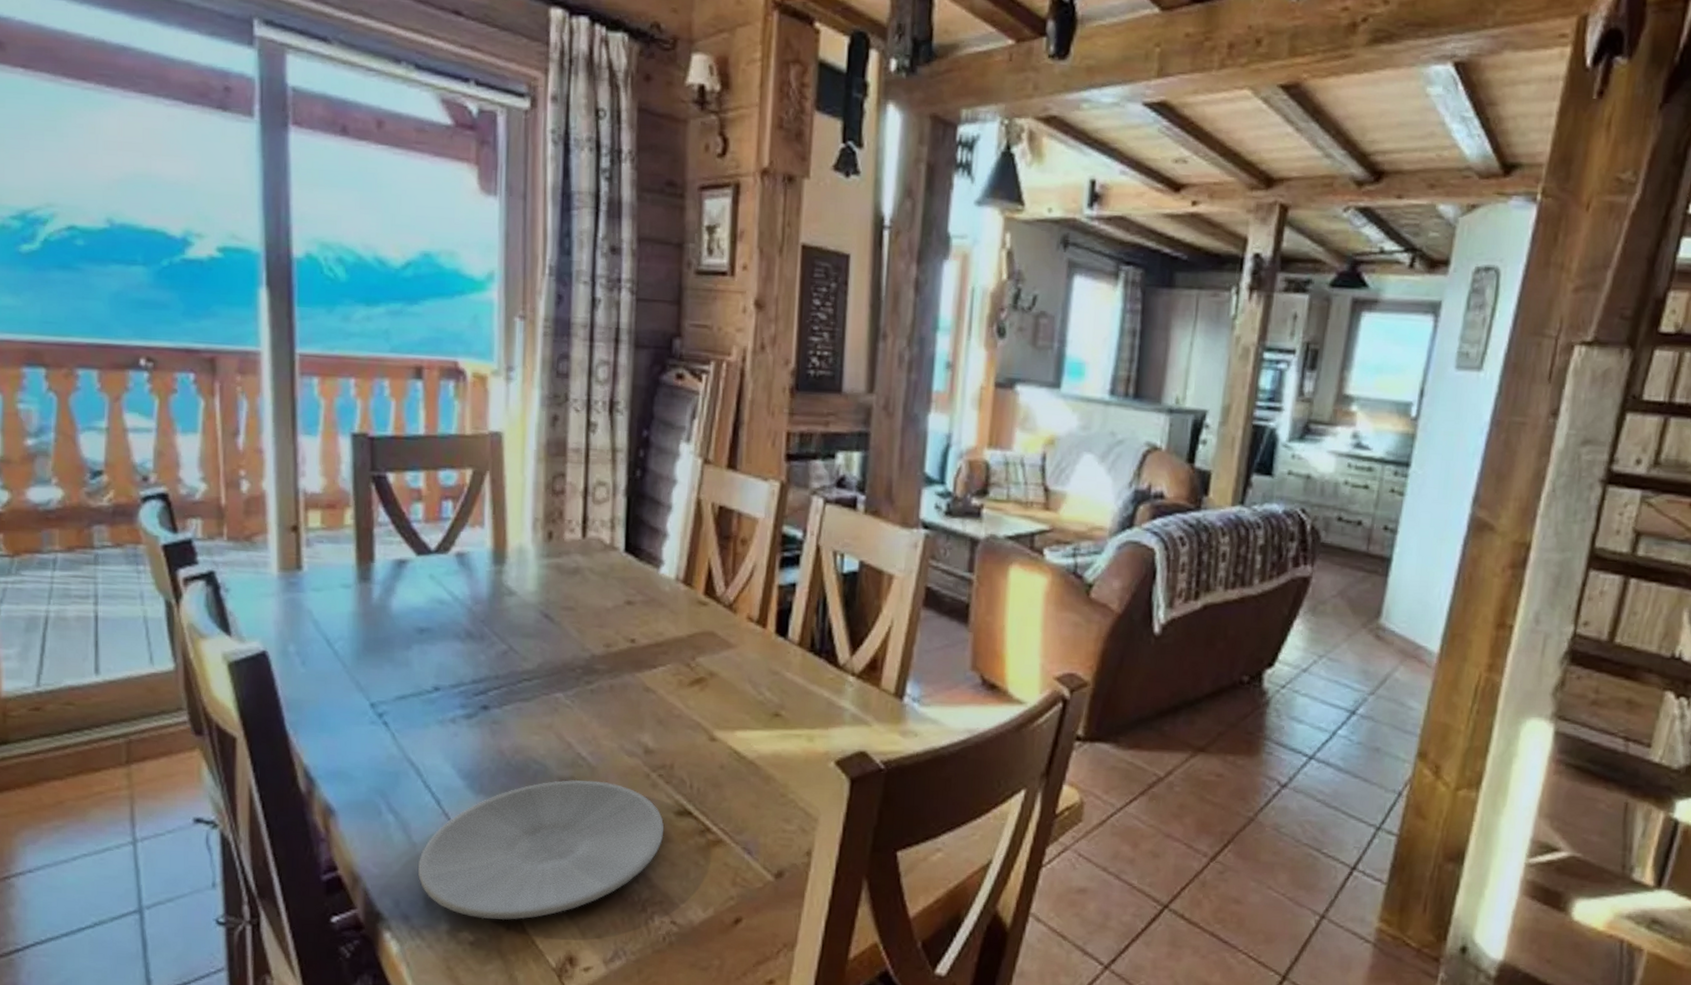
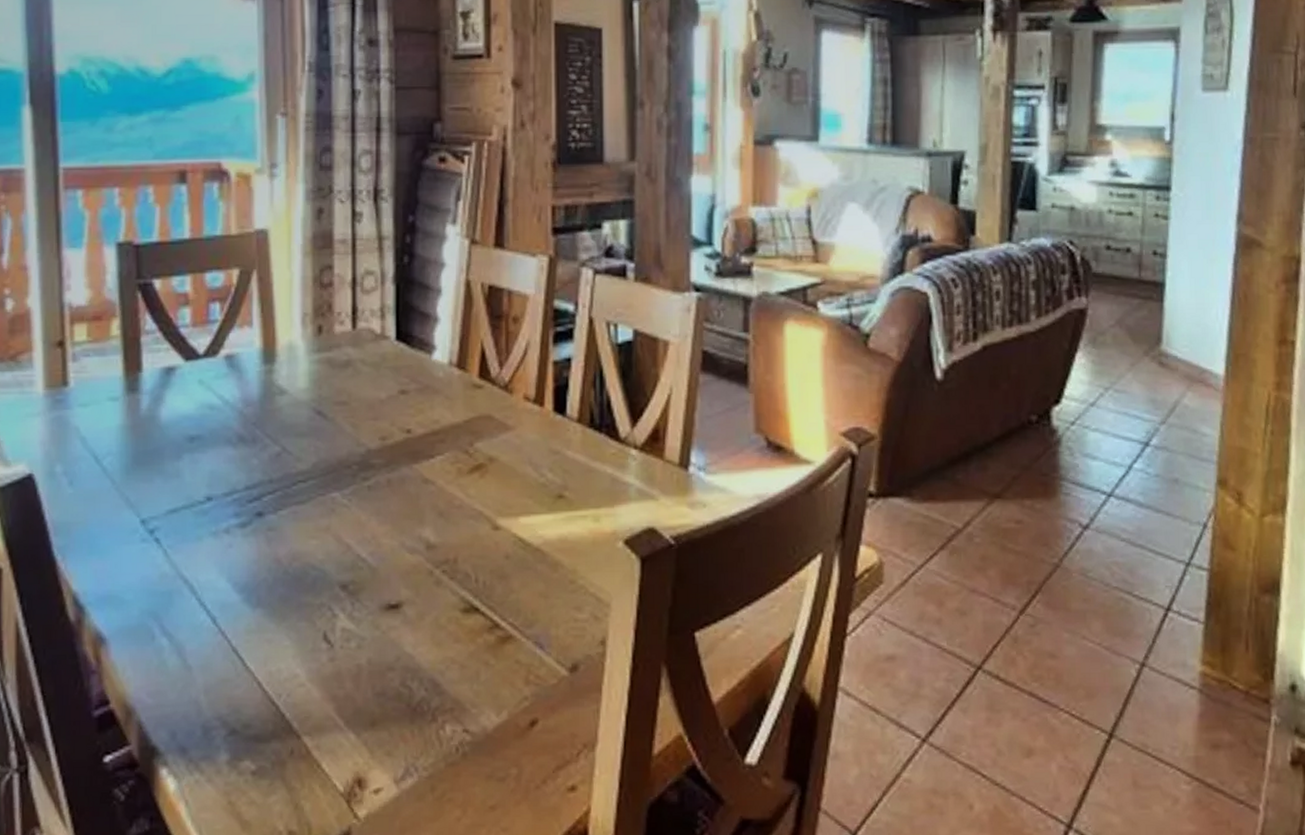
plate: present [418,779,665,920] -> none [195,582,451,745]

